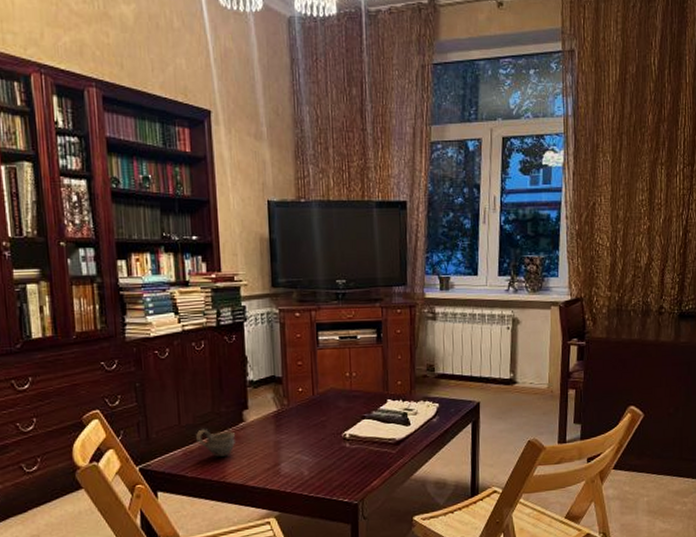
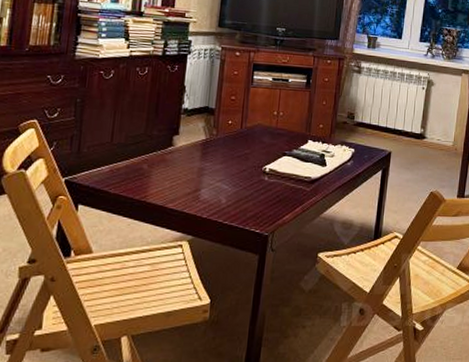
cup: present [196,428,235,458] -> none [125,148,162,178]

